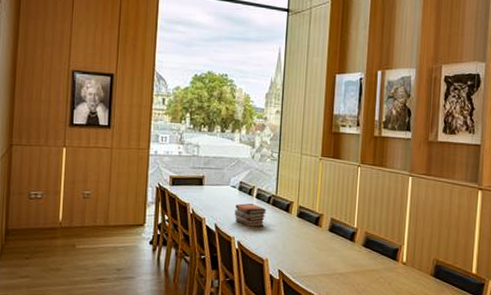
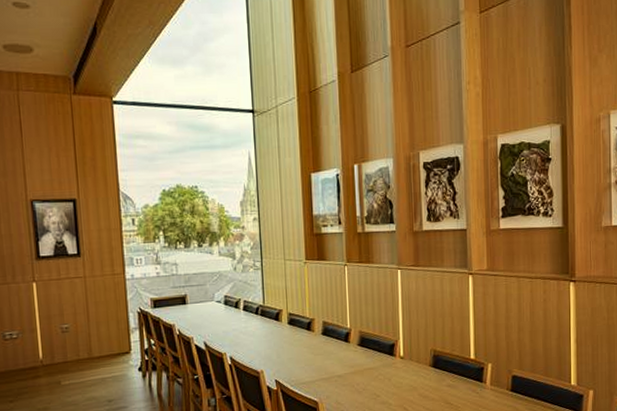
book stack: present [235,203,267,227] -> none [223,316,256,341]

